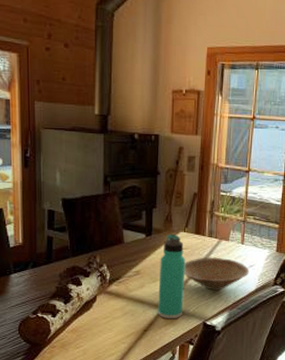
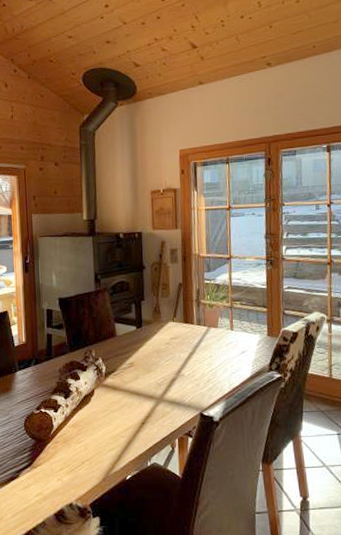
thermos bottle: present [158,233,186,319] -> none [152,324,179,411]
bowl: present [184,257,250,291] -> none [176,345,242,380]

